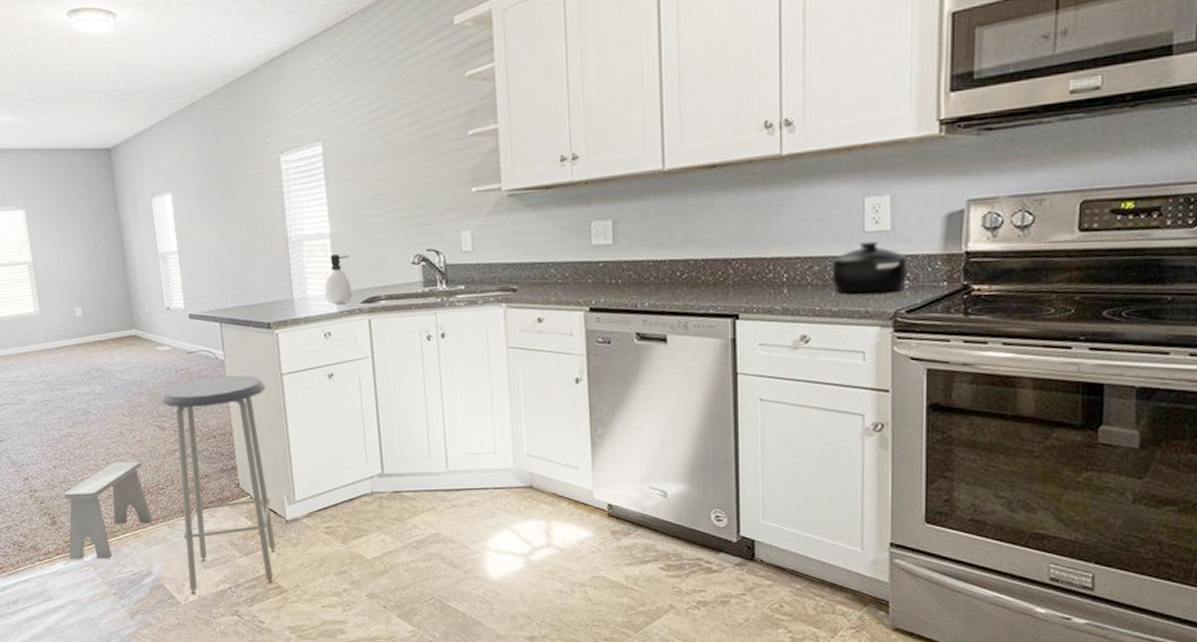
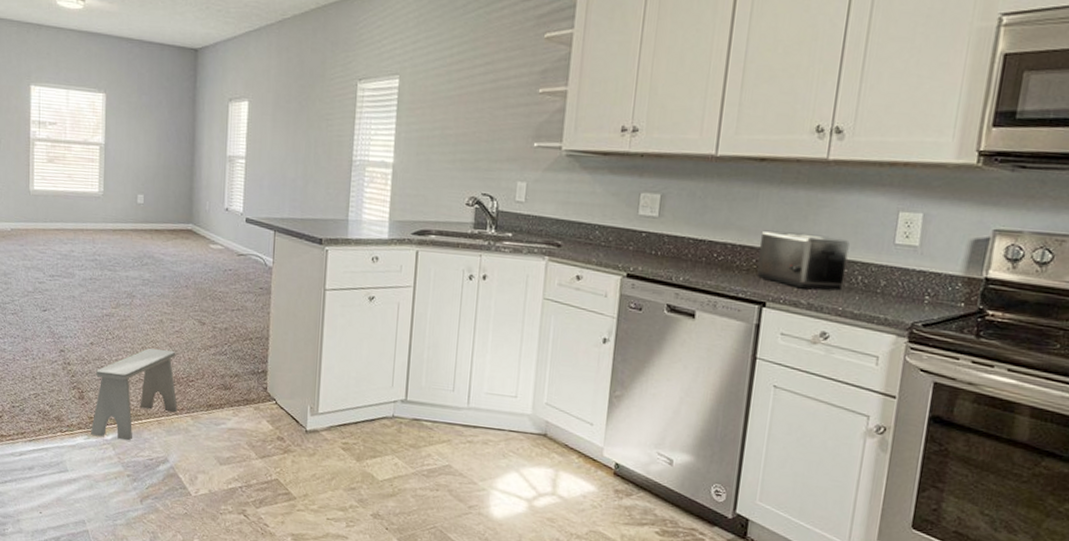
bar stool: present [160,375,276,594] -> none [202,281,308,489]
soap dispenser: present [324,254,353,305] -> none [379,184,408,233]
toaster: none [722,236,817,295] -> present [757,231,850,291]
saucepan: present [833,242,907,295] -> none [858,254,931,306]

